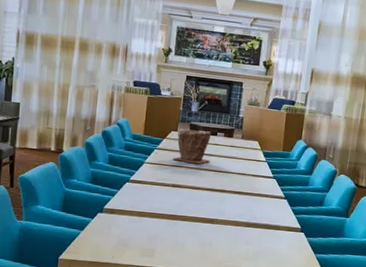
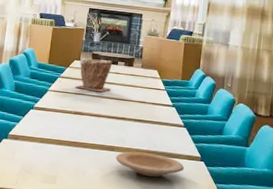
plate: none [215,224,285,249] -> present [116,151,185,177]

